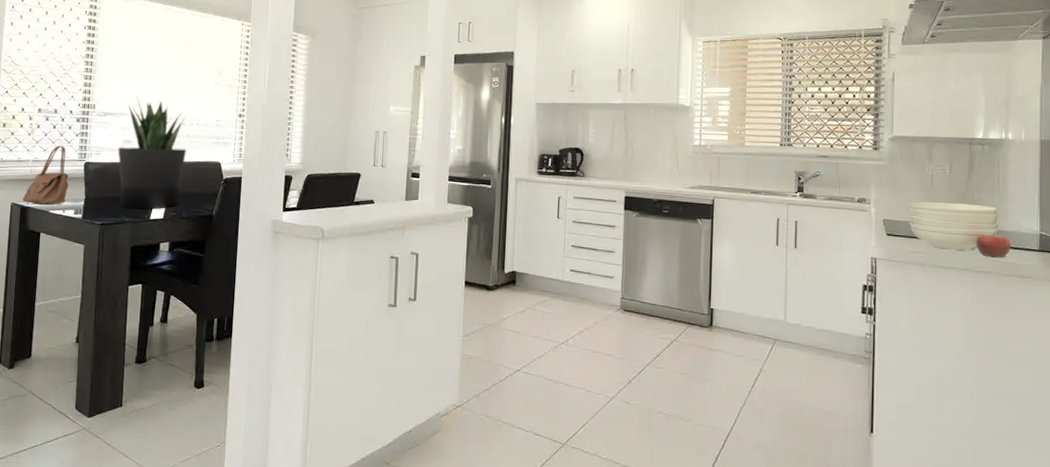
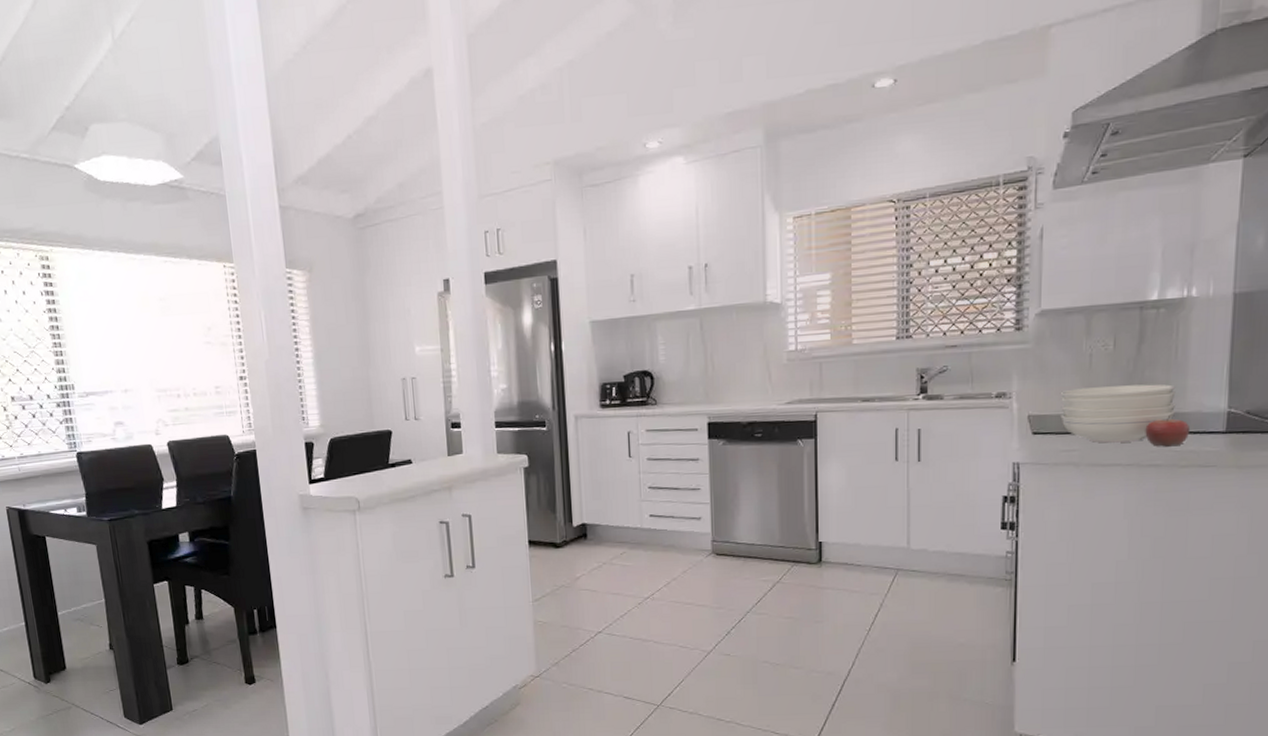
handbag: present [23,145,69,205] -> none [17,436,66,506]
planter: present [118,96,187,210] -> none [110,369,190,500]

